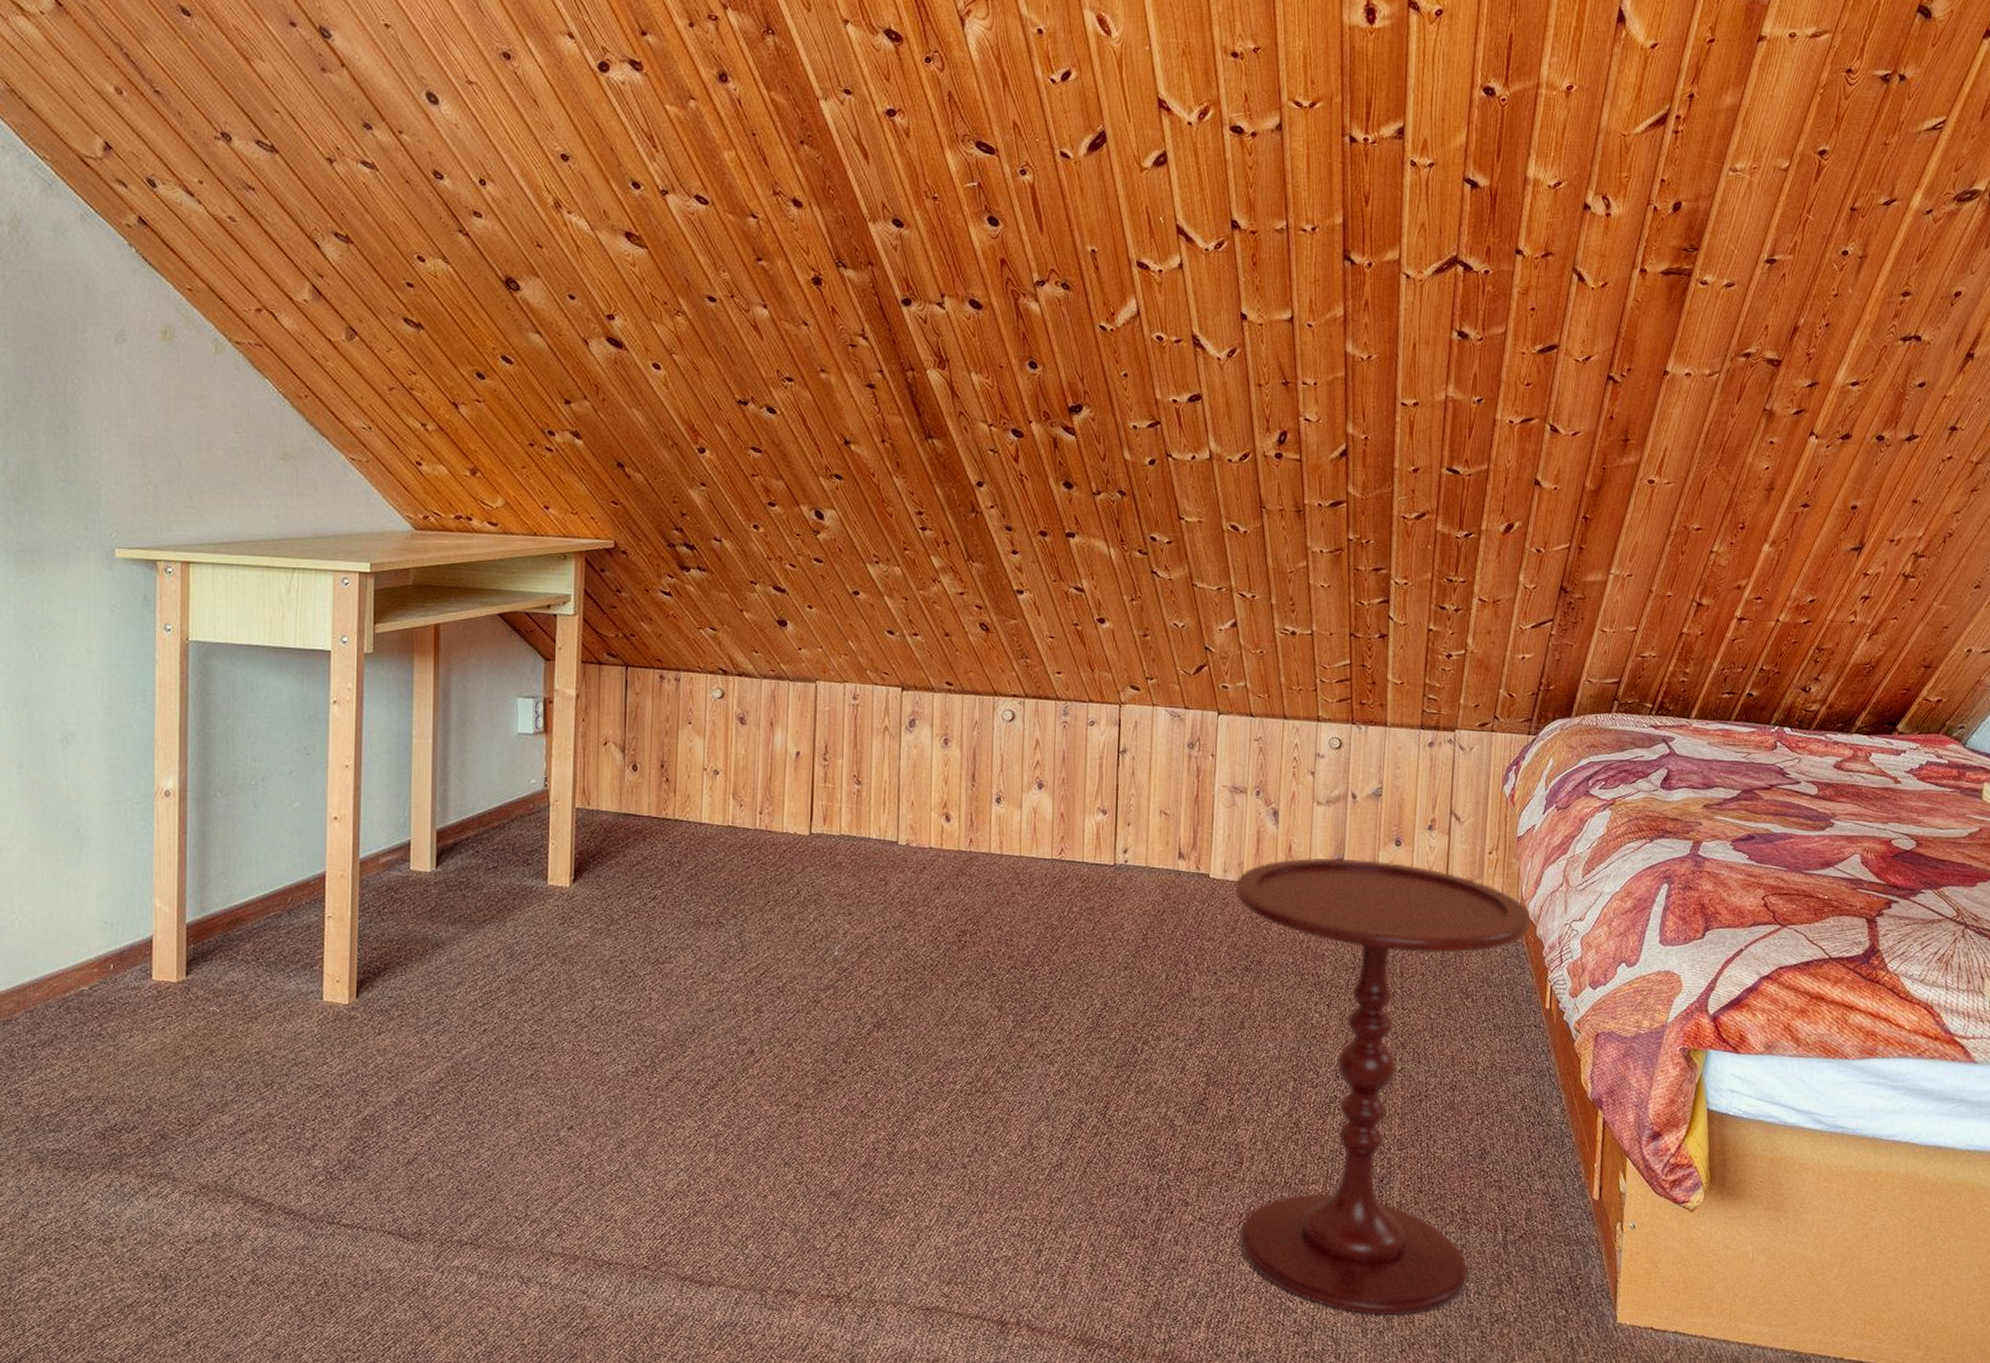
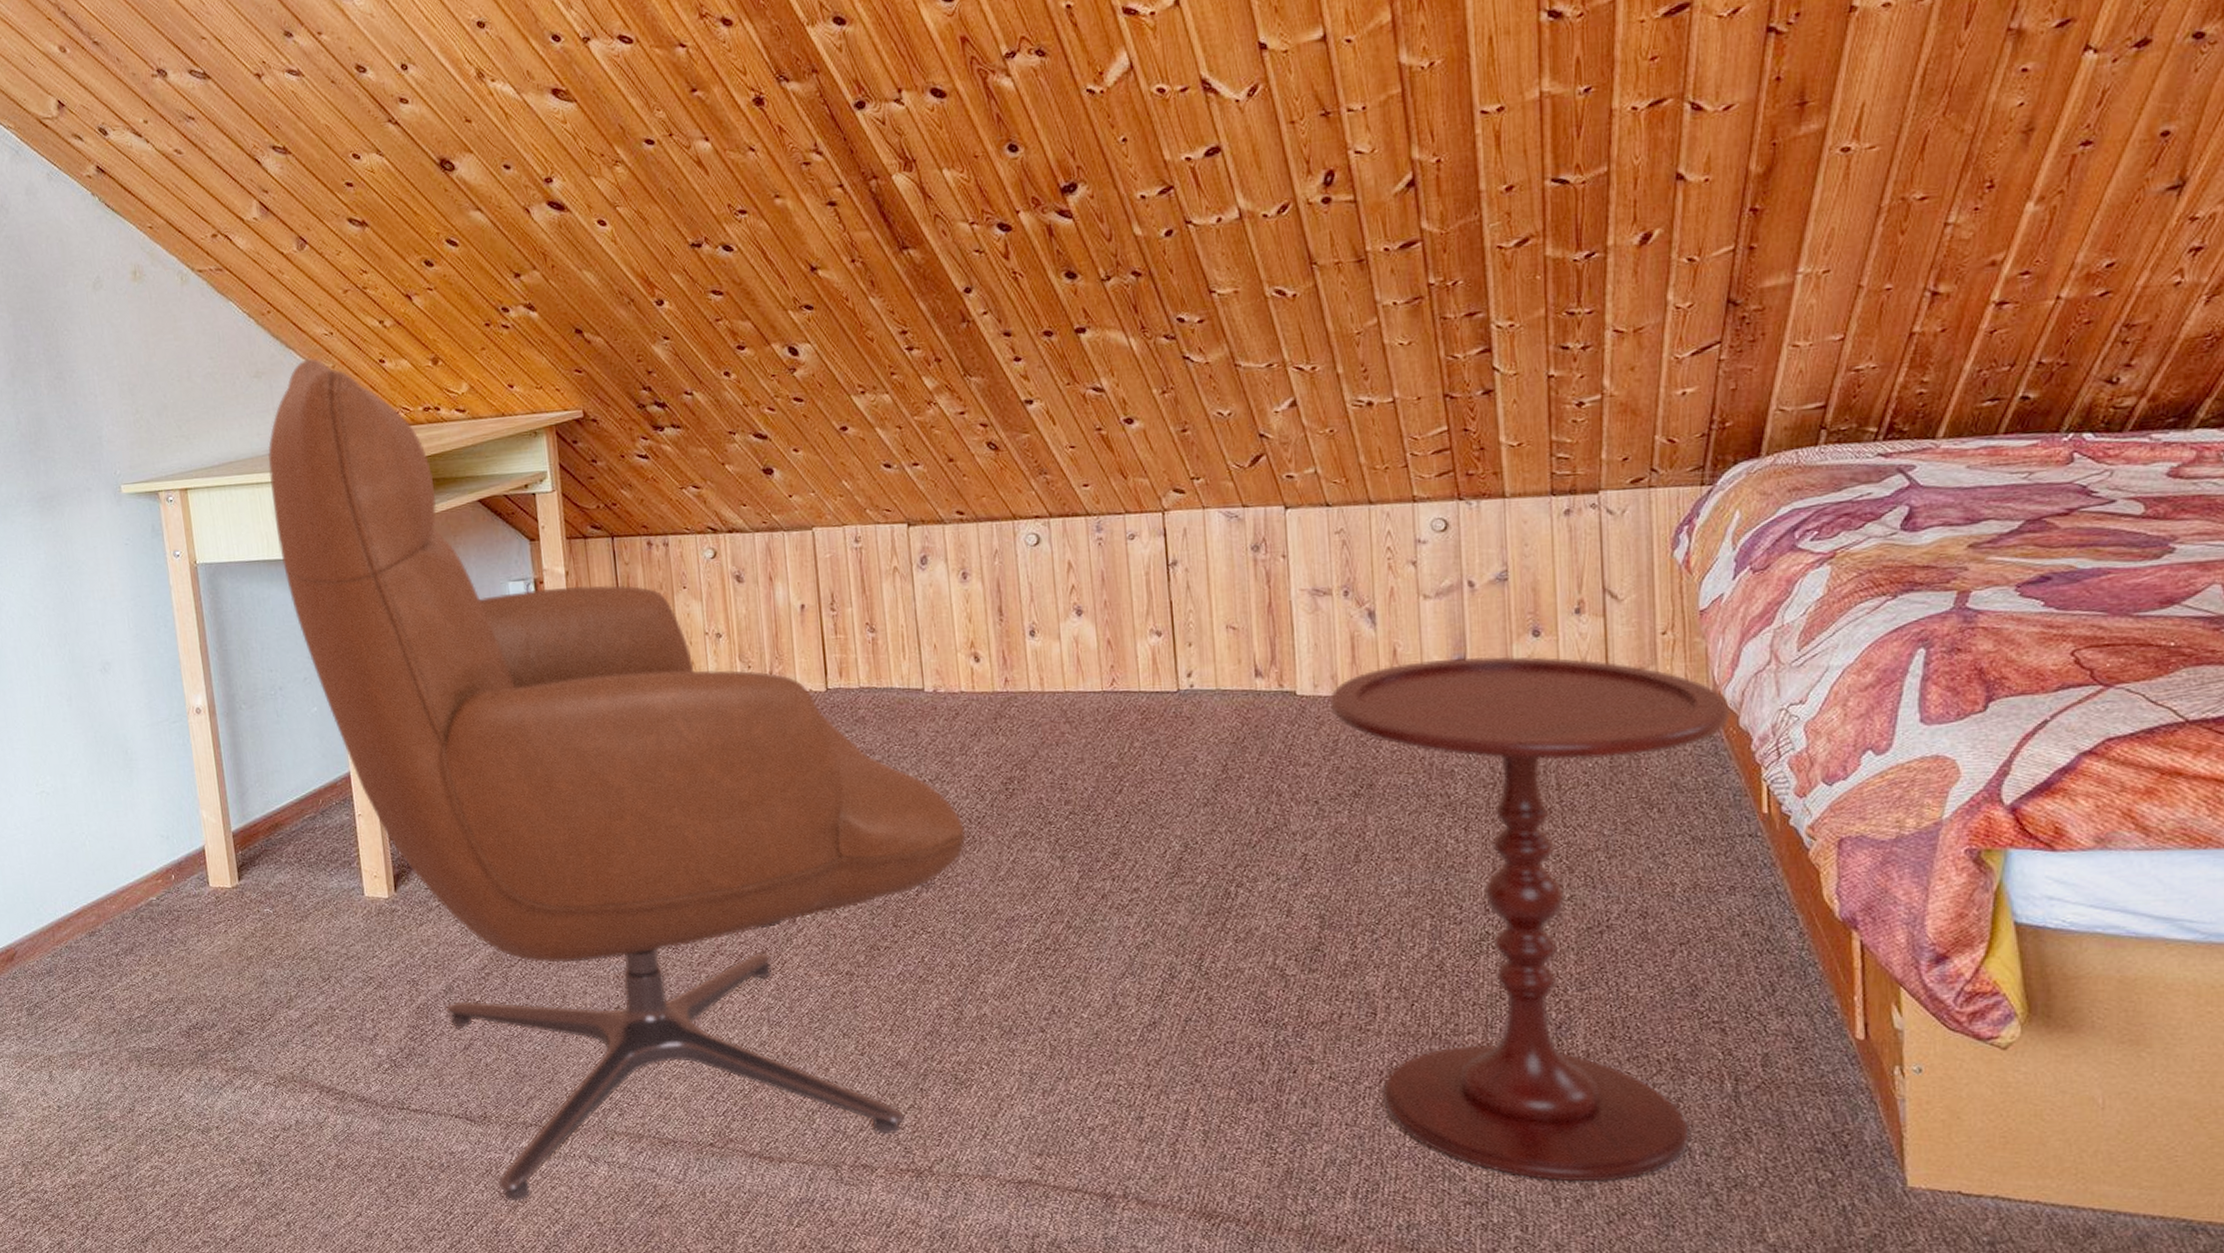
chair: none [282,449,919,1322] -> present [268,358,966,1202]

